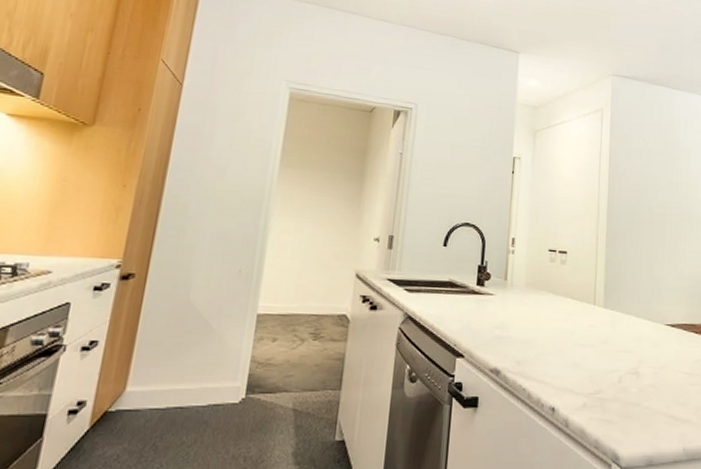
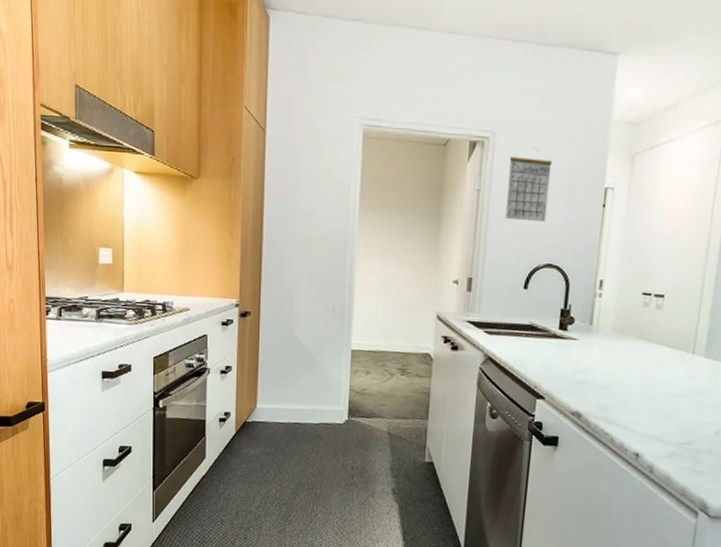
calendar: none [426,126,468,185] -> present [505,157,552,222]

